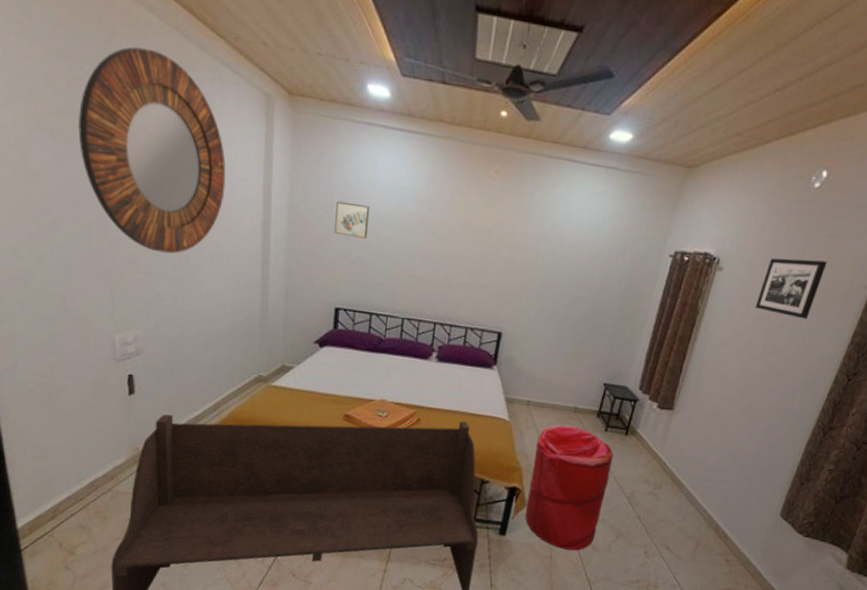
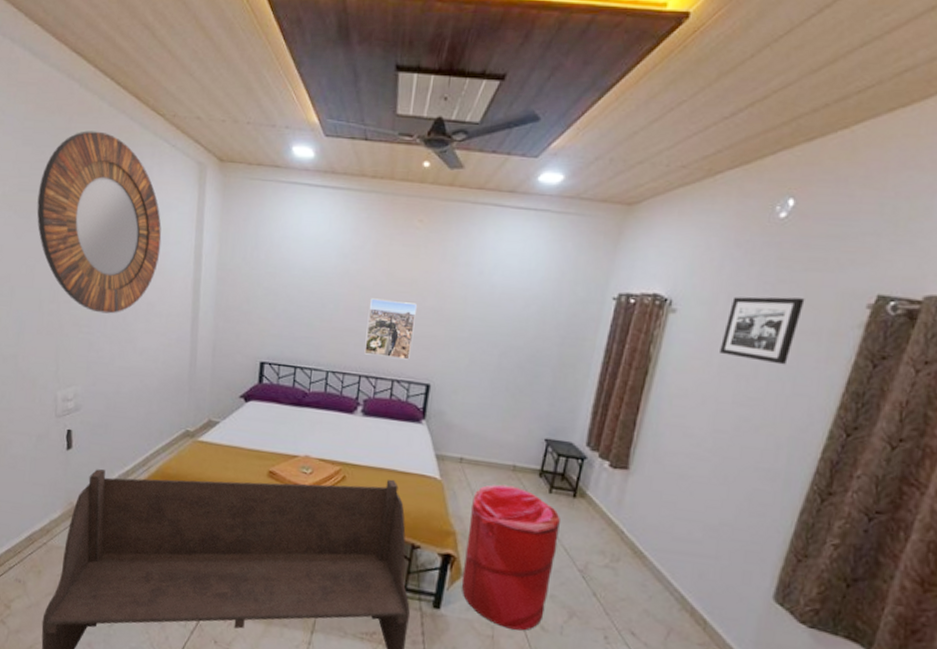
wall art: present [334,201,370,239] -> none [260,257,295,293]
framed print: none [439,247,492,309] -> present [364,298,418,360]

